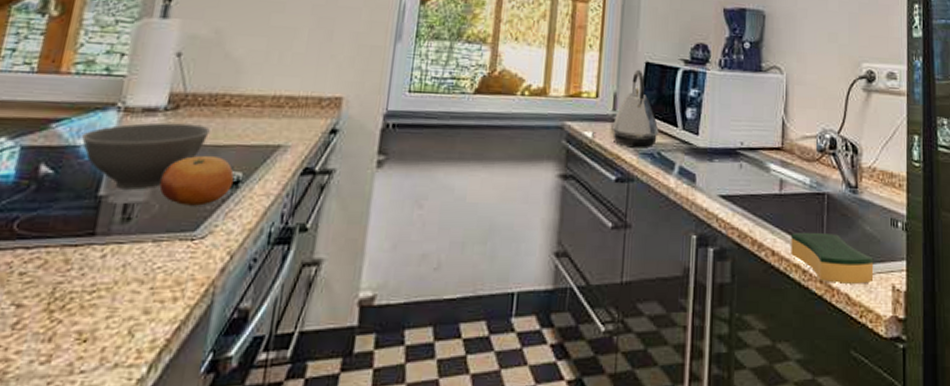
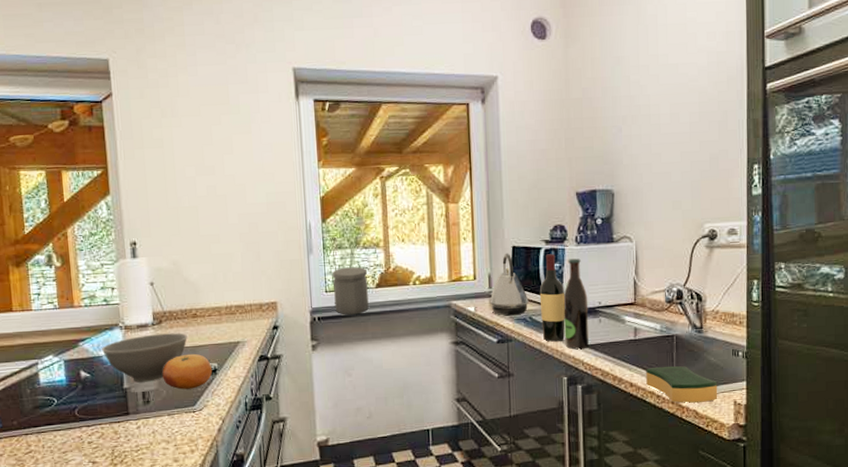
jar: none [417,63,466,126] -> present [332,267,369,315]
wine bottle: none [671,76,702,187] -> present [540,254,565,342]
bottle: none [697,85,729,201] -> present [563,258,589,350]

